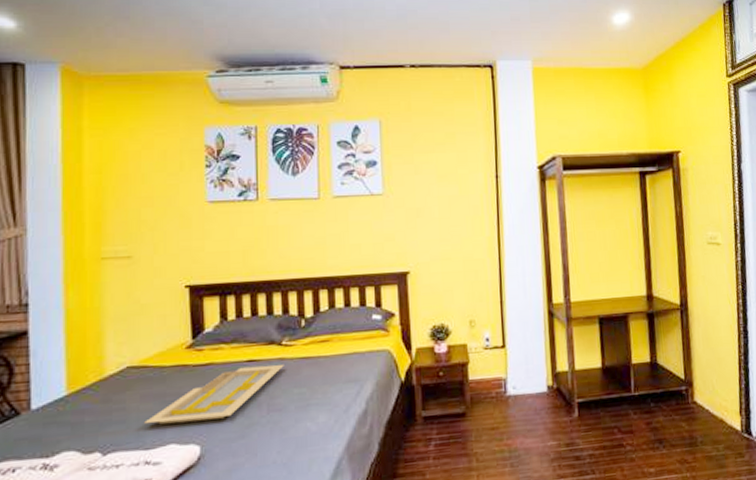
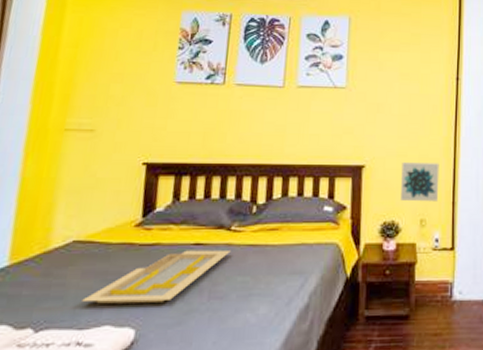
wall art: none [447,264,486,304] -> present [401,161,439,202]

